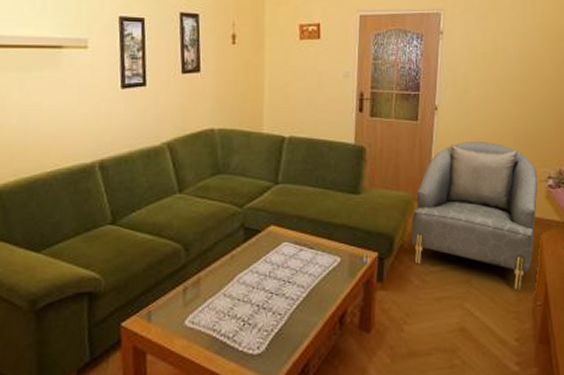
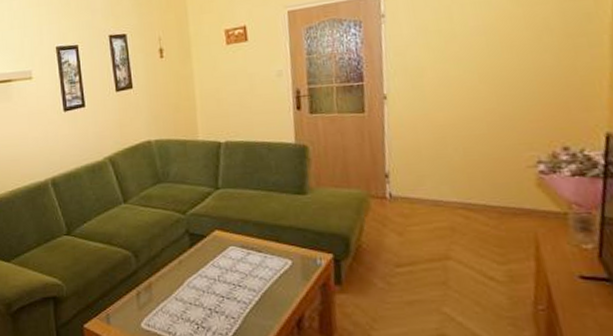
armchair: present [411,142,538,291] -> none [368,128,527,293]

